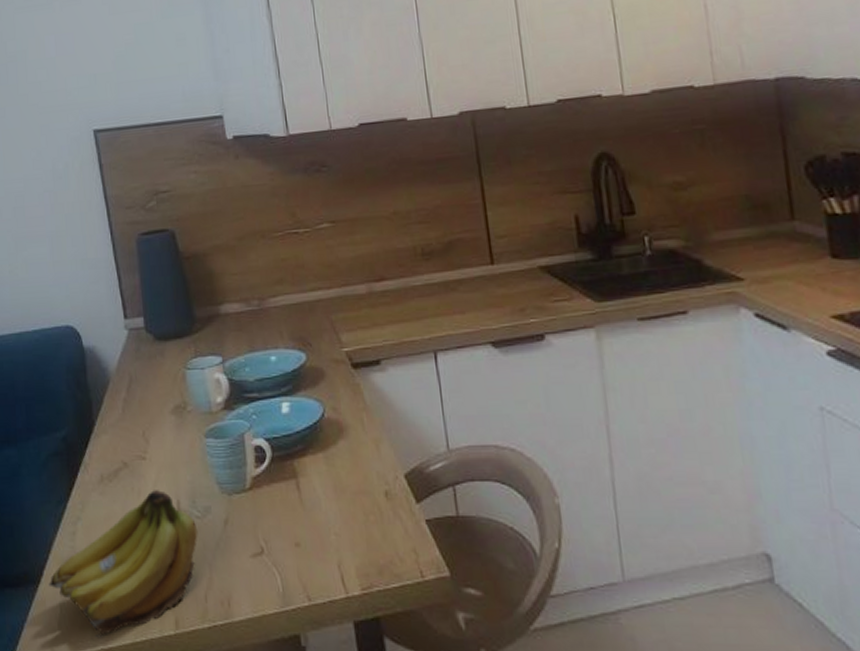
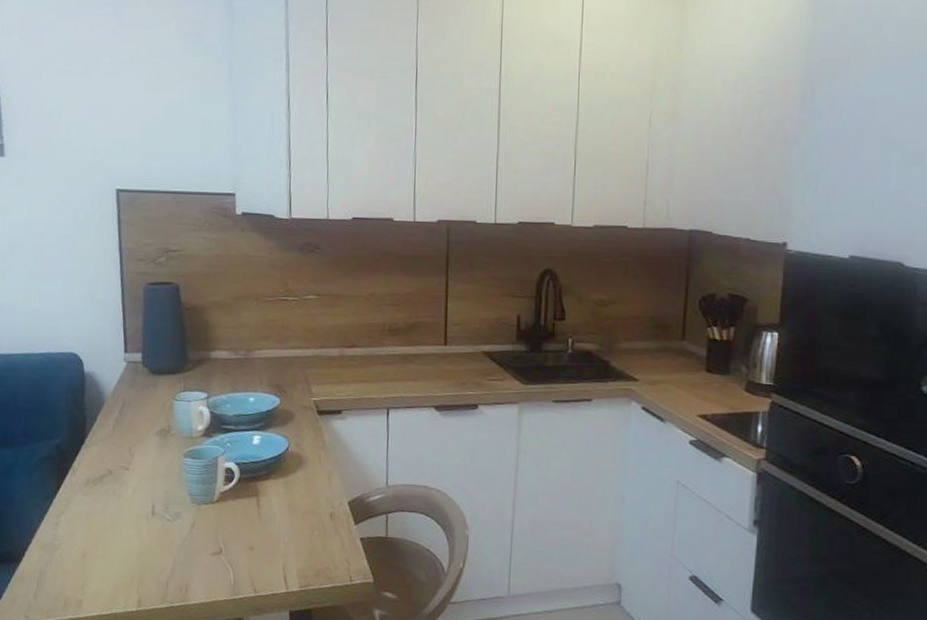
fruit: present [49,490,198,638] -> none [29,495,167,610]

